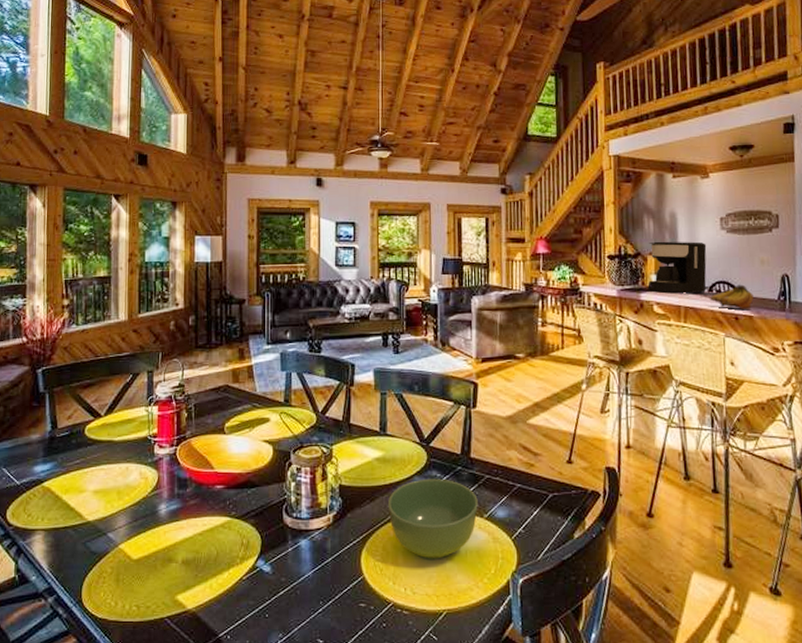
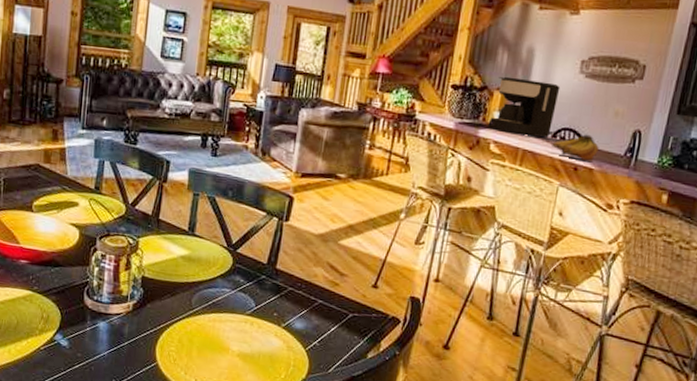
bowl: present [387,478,478,559] -> none [187,282,278,359]

